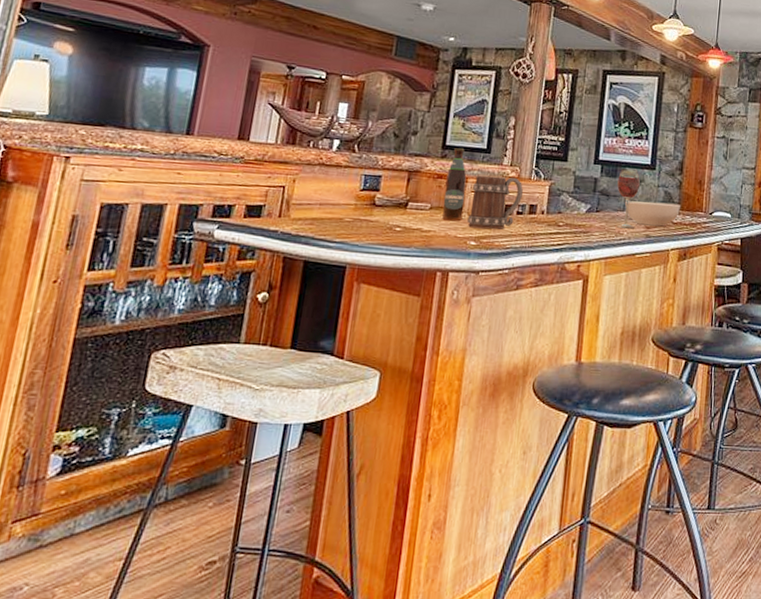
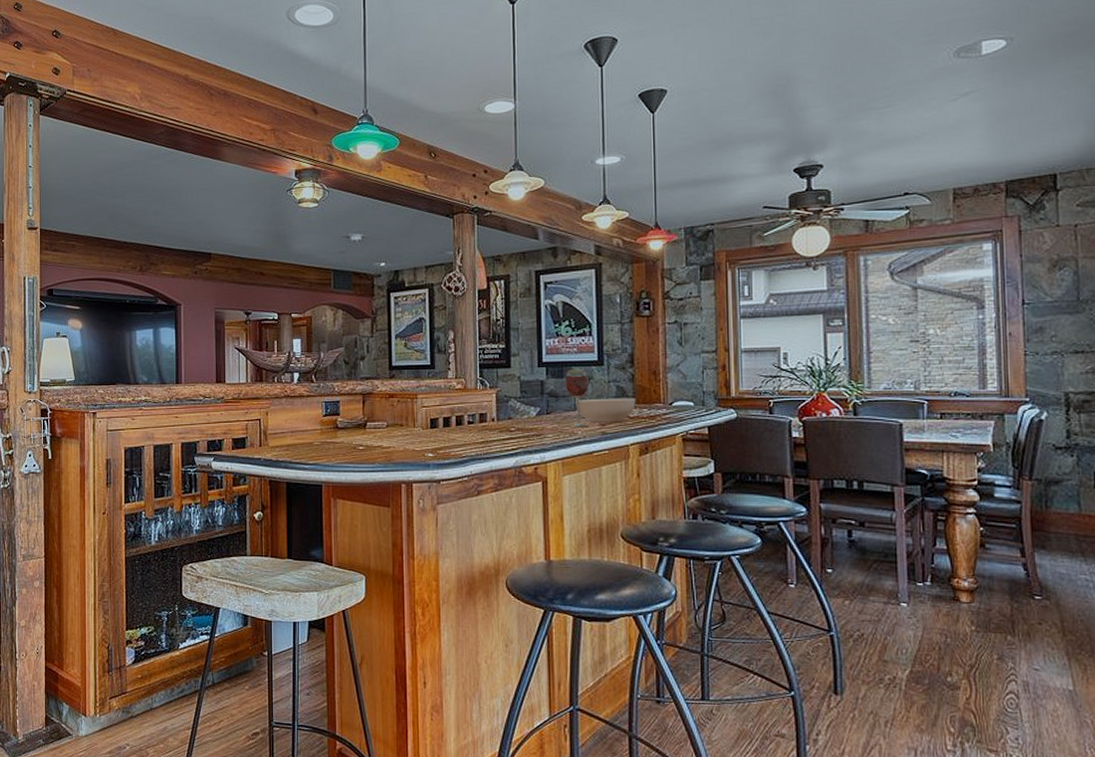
bottle: present [442,148,467,222] -> none [397,367,418,436]
beer mug: present [467,175,523,230] -> none [422,389,471,441]

